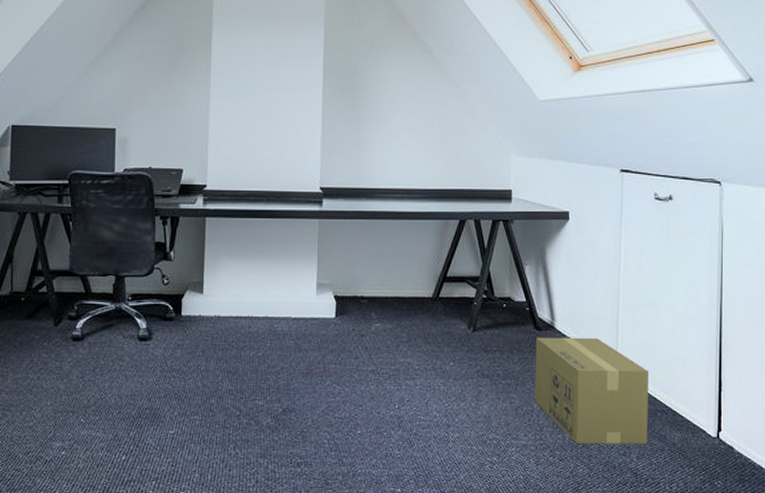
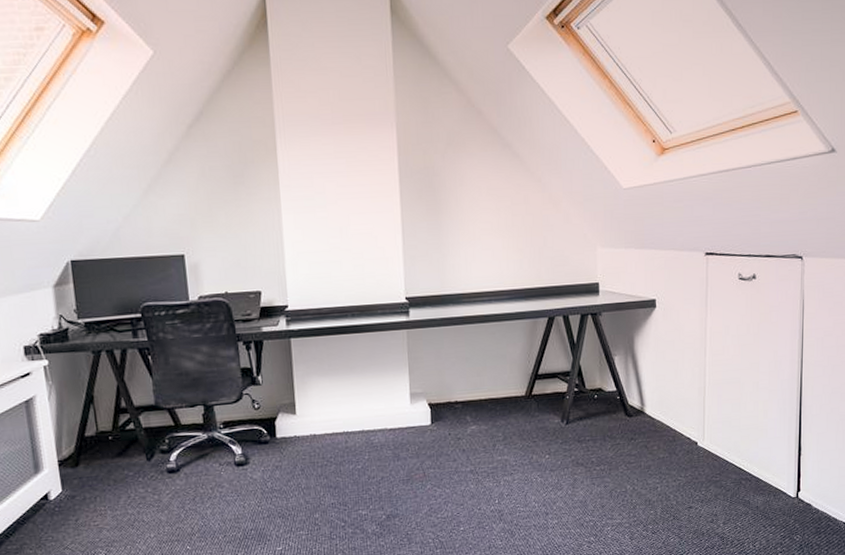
cardboard box: present [534,337,650,445] -> none [626,418,735,518]

